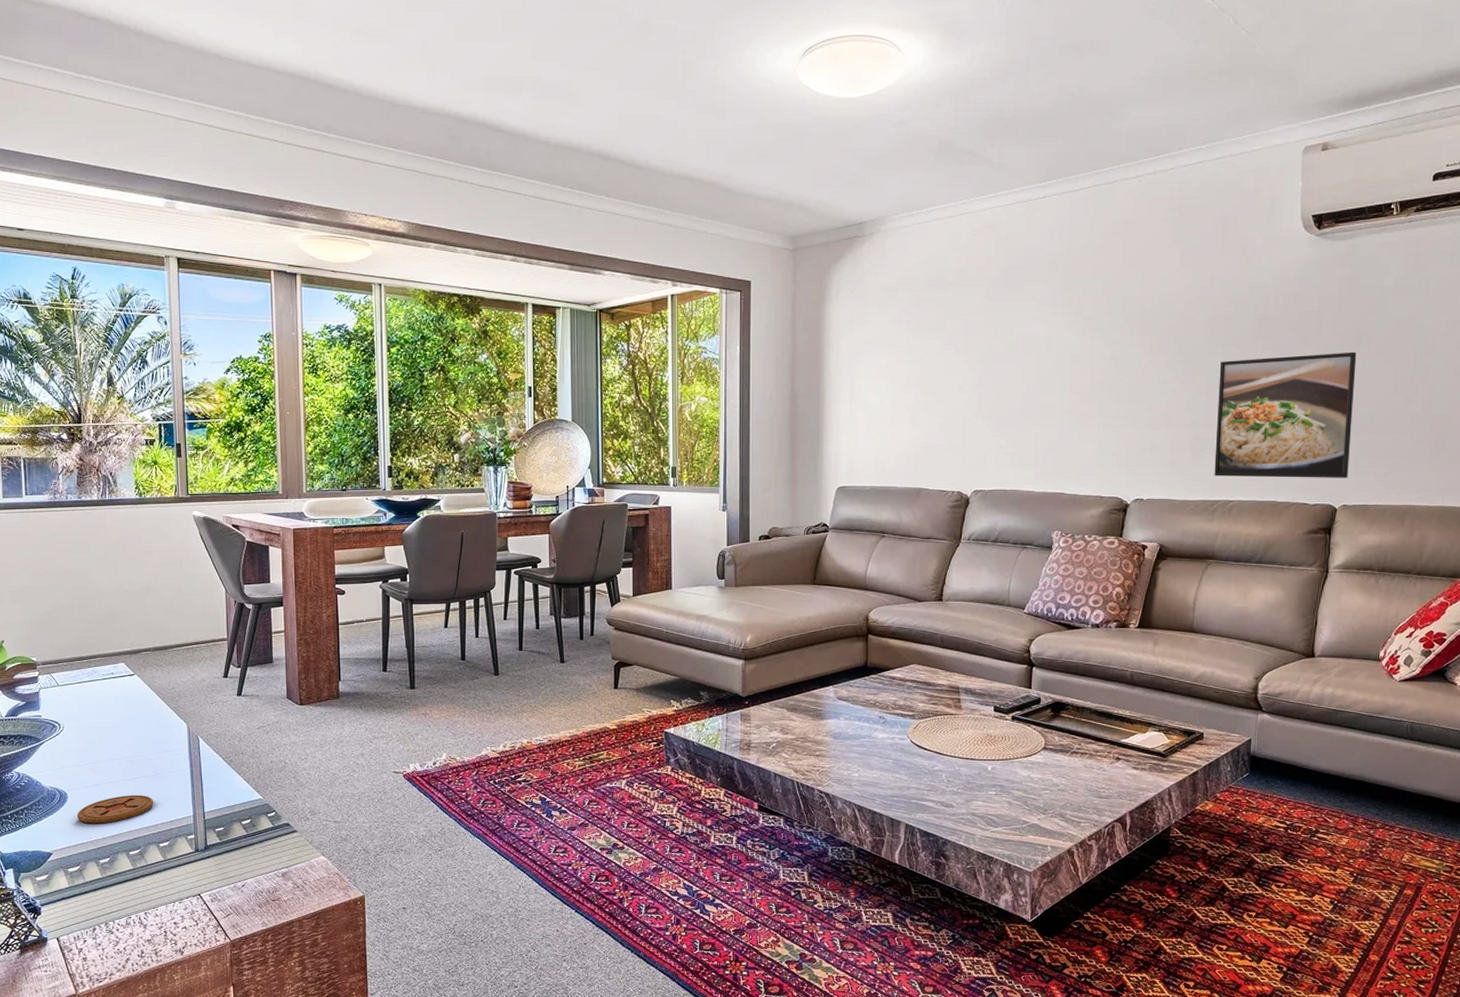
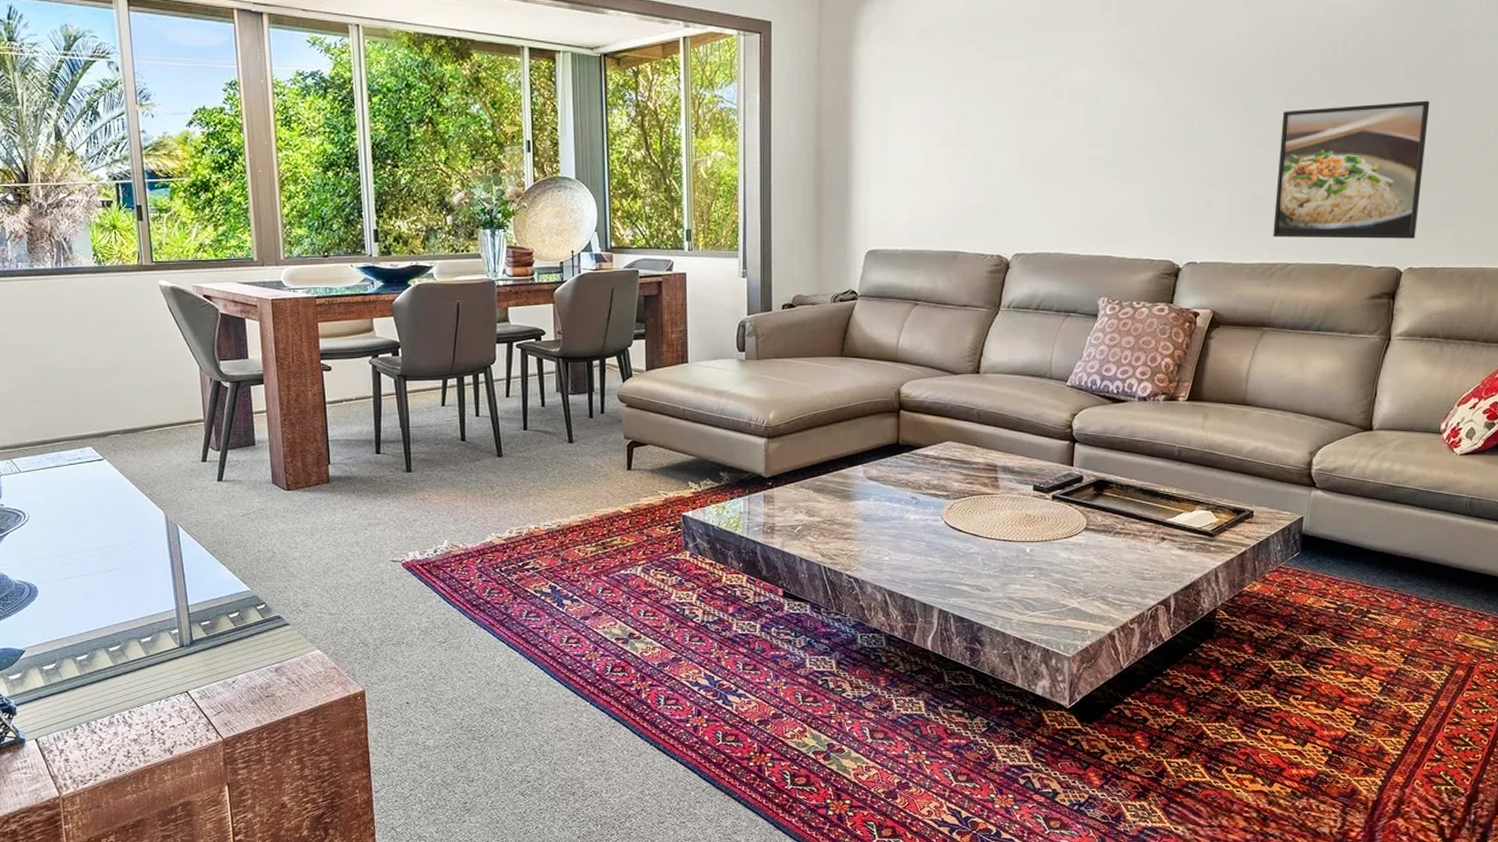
coaster: present [77,795,154,824] -> none [49,588,133,619]

